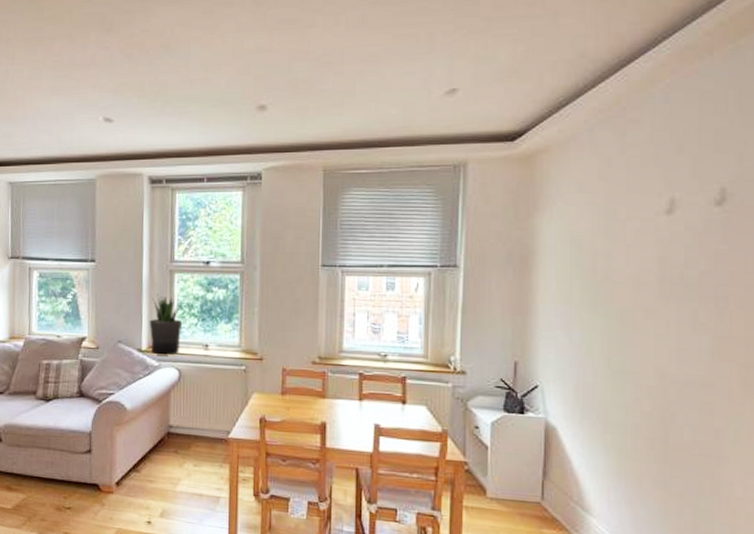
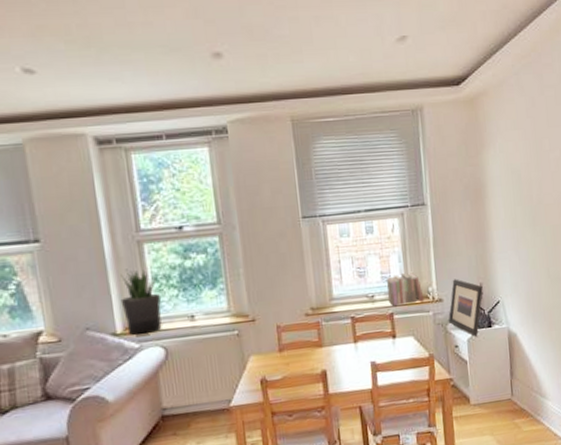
books: none [401,335,444,371] -> present [386,272,424,306]
picture frame: none [471,352,518,421] -> present [449,279,483,337]

